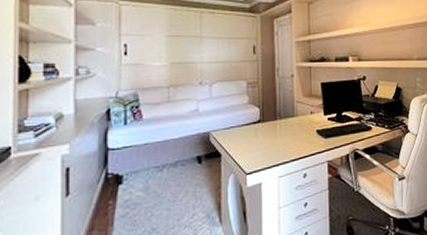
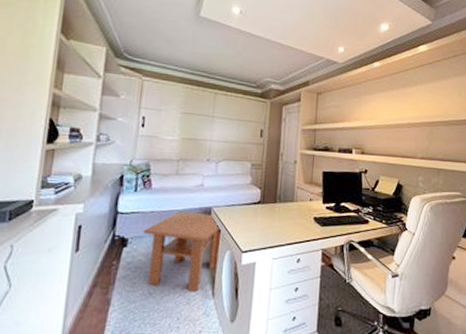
coffee table: none [138,139,223,222] -> present [143,211,222,292]

